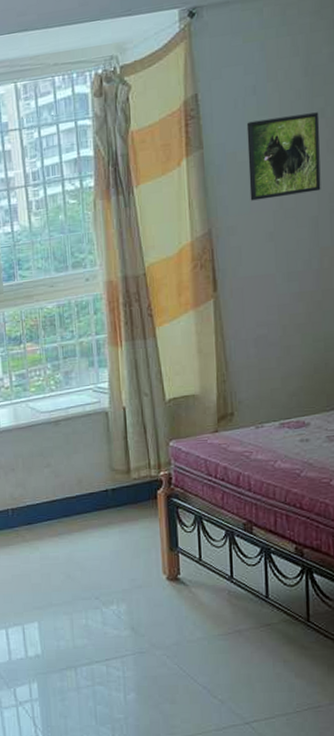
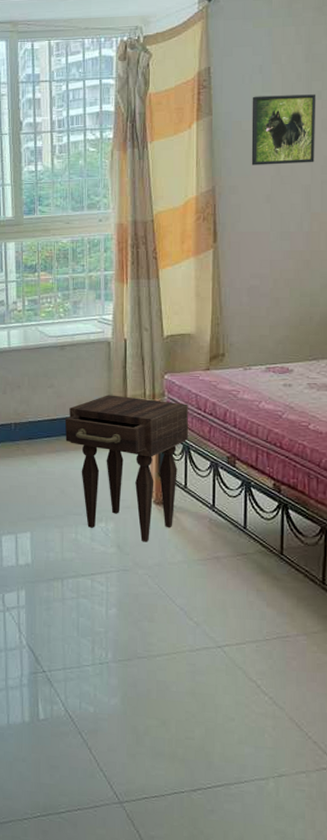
nightstand: none [65,468,201,622] -> present [64,395,189,542]

